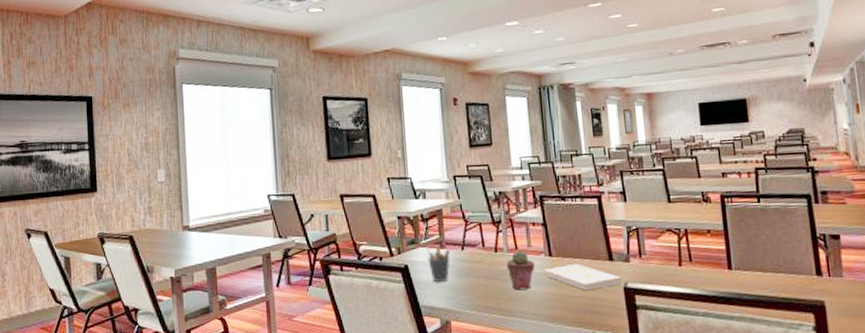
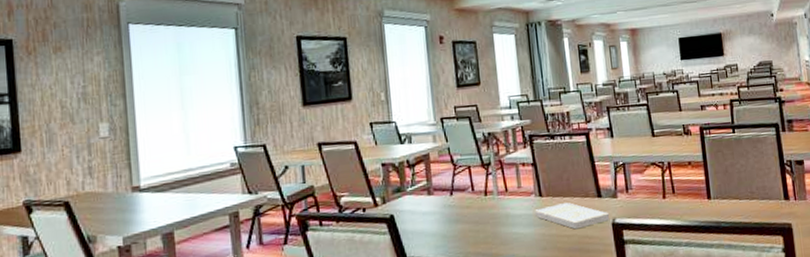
pen holder: present [425,246,451,283] -> none [412,193,439,232]
potted succulent: present [506,251,535,291] -> none [496,193,526,234]

